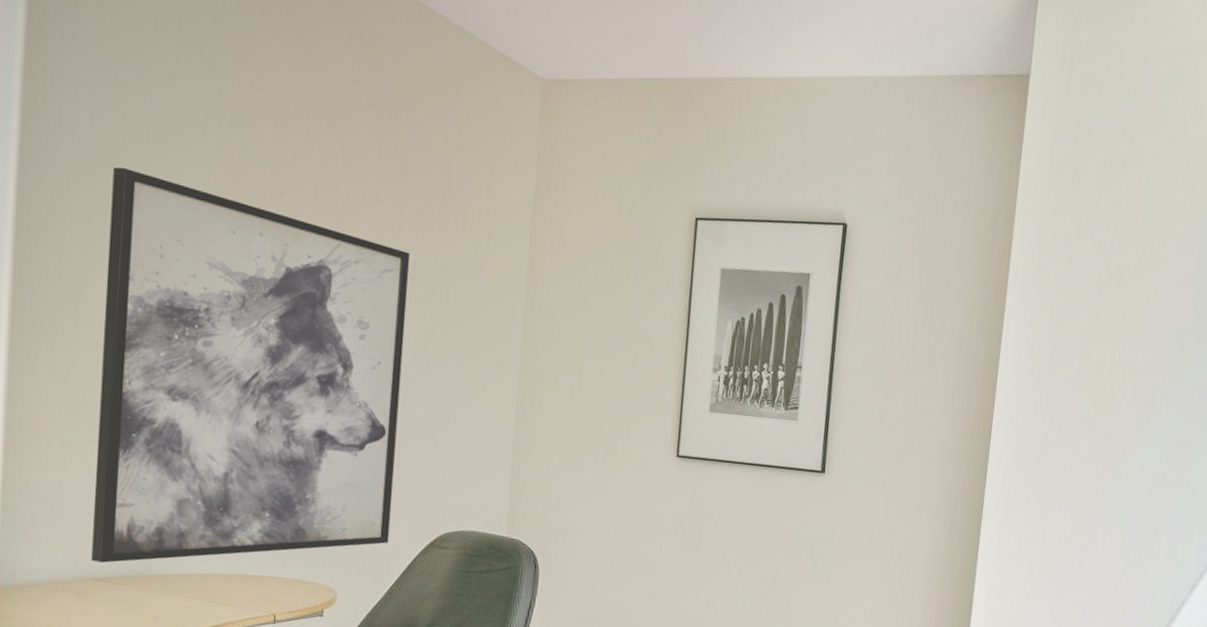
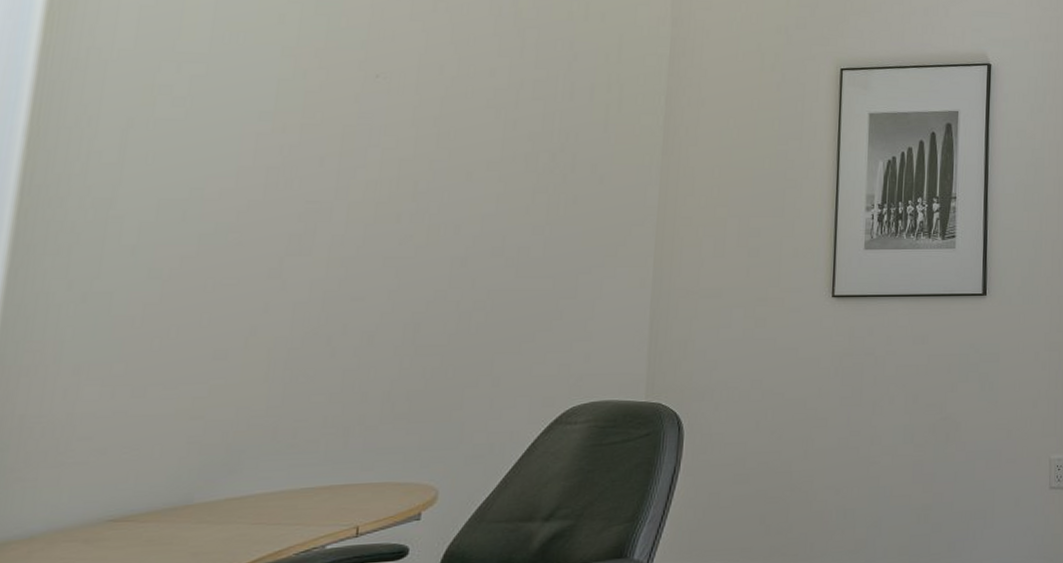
wall art: present [91,167,410,563] -> none [108,60,530,500]

